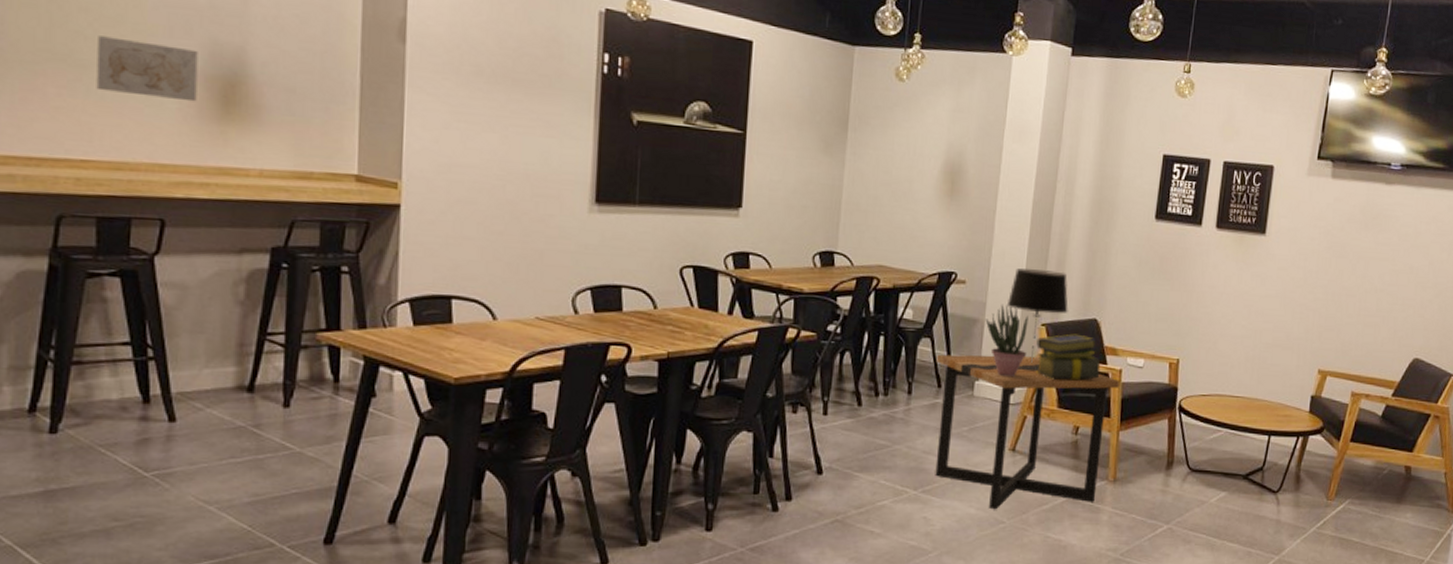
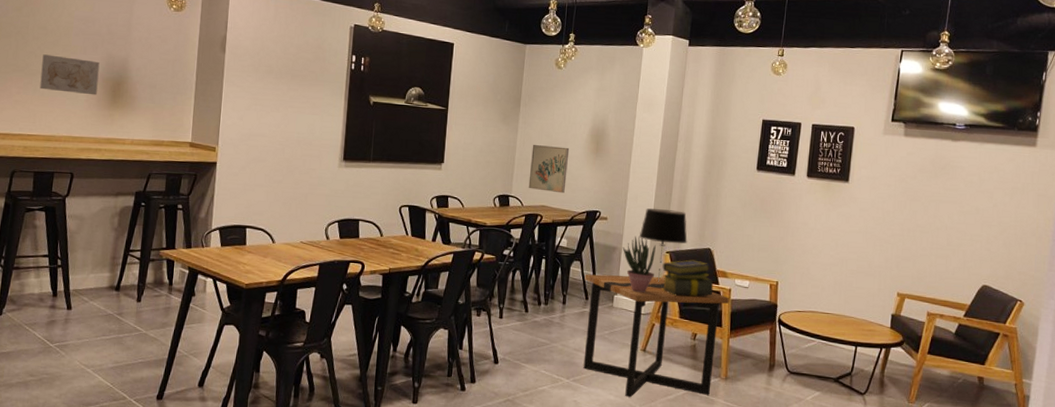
wall art: none [860,184,916,250] -> present [528,145,570,194]

